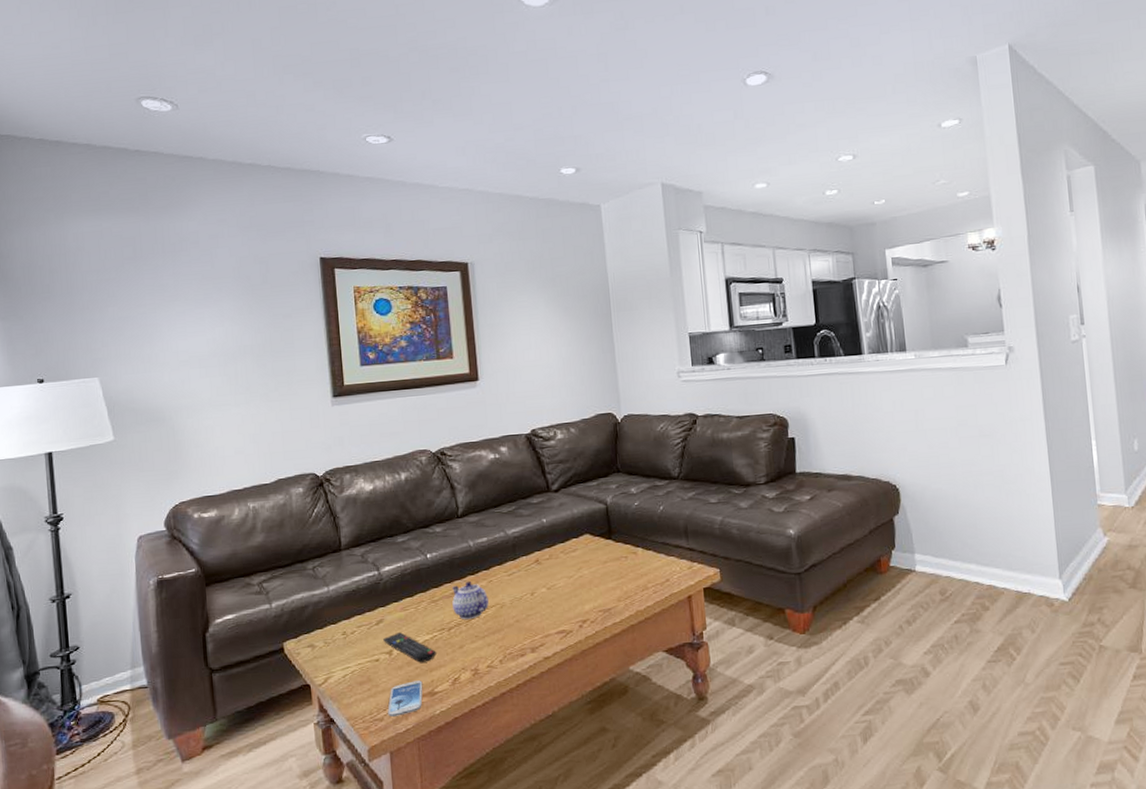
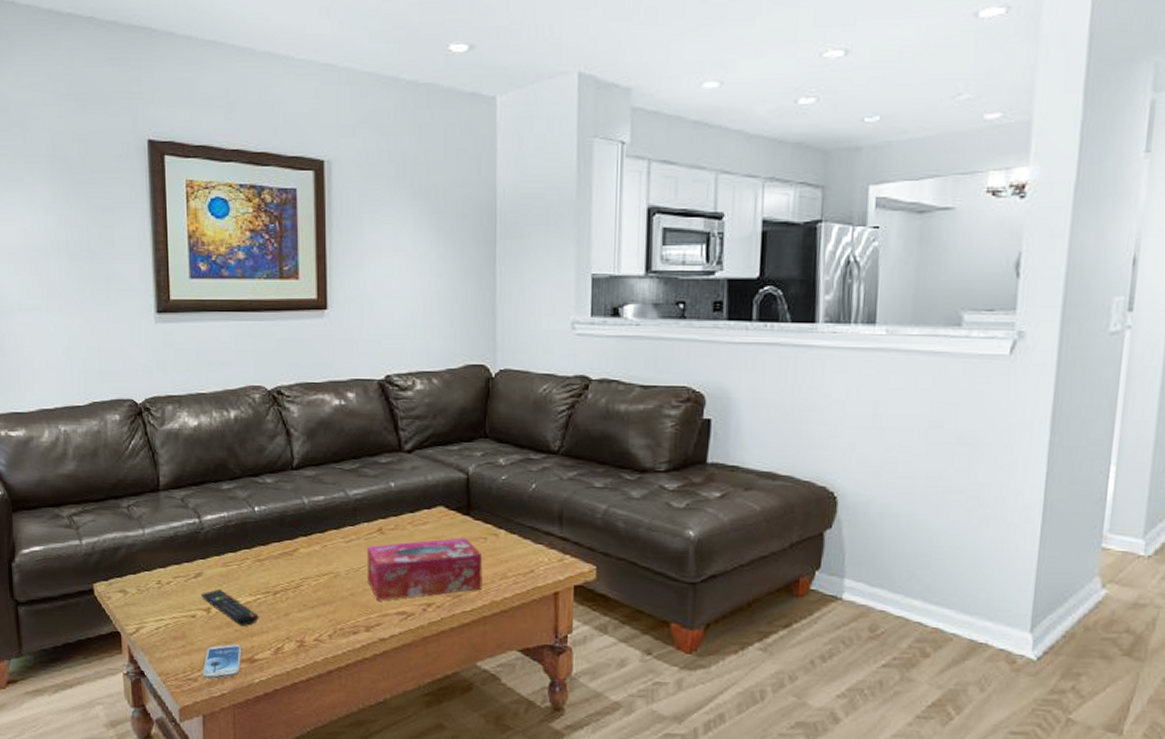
teapot: present [452,581,489,620] -> none [280,542,321,586]
tissue box: none [526,559,628,624] -> present [366,537,483,601]

